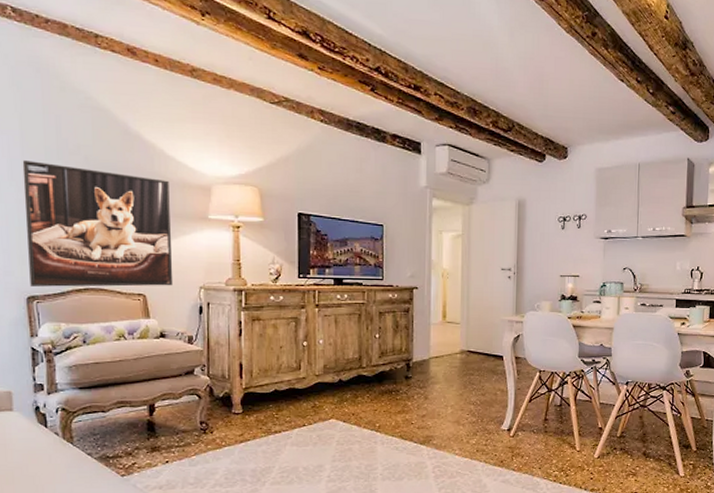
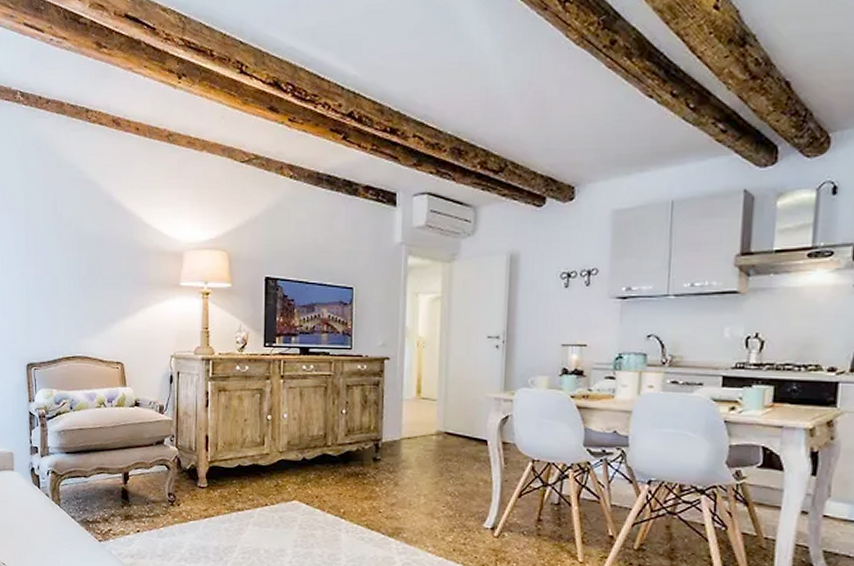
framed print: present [22,160,174,287] -> none [26,235,148,355]

